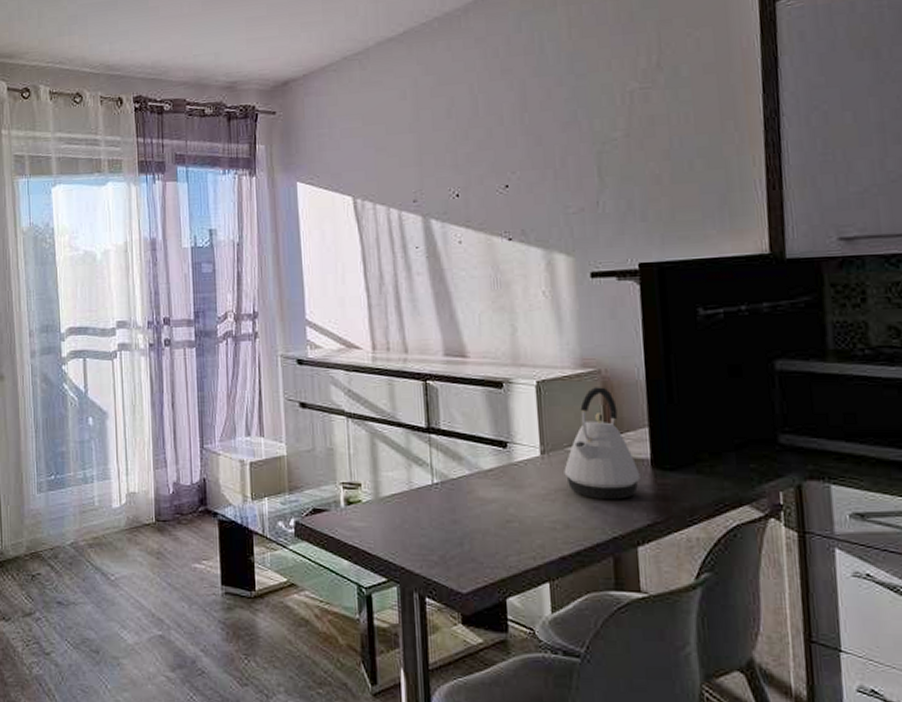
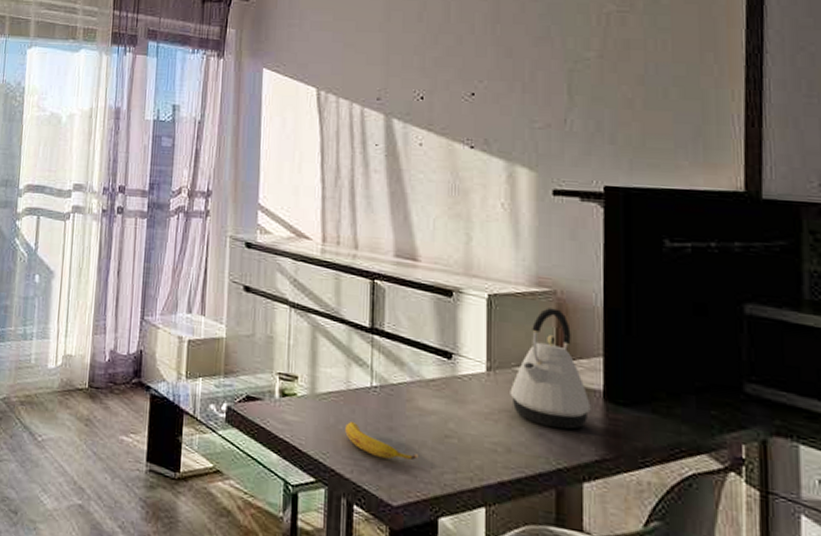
banana: none [411,519,484,550] -> present [345,421,420,460]

